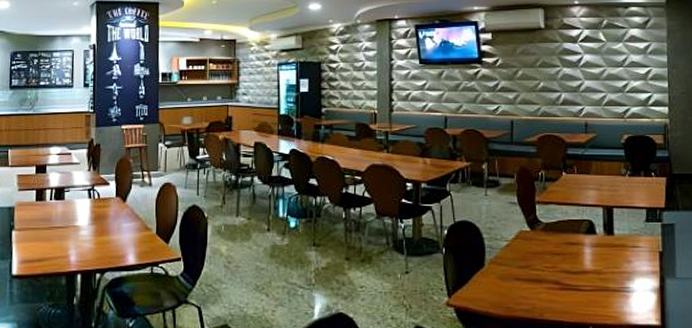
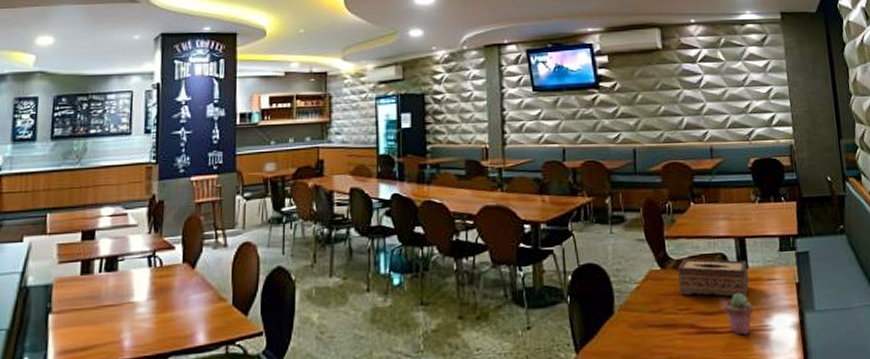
tissue box: none [545,222,613,261] -> present [677,258,749,298]
potted succulent: none [587,256,616,295] -> present [723,293,754,336]

